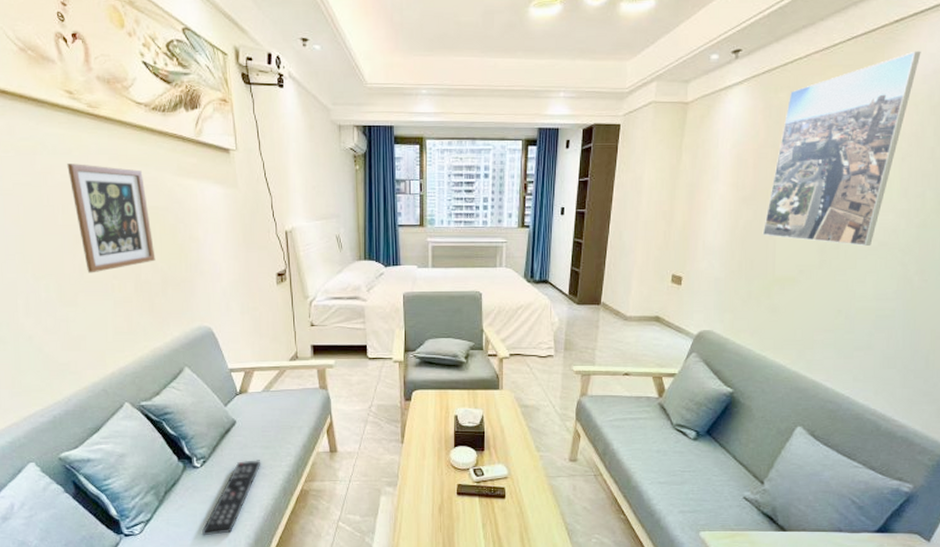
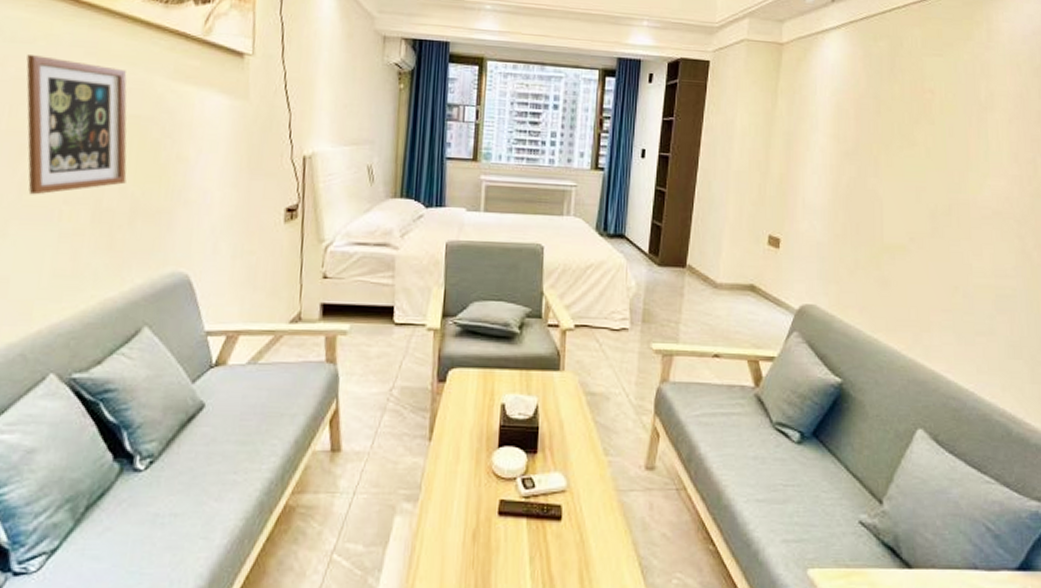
remote control: present [201,460,261,536] -> none [130,461,233,575]
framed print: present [762,51,921,246] -> none [867,10,1019,214]

